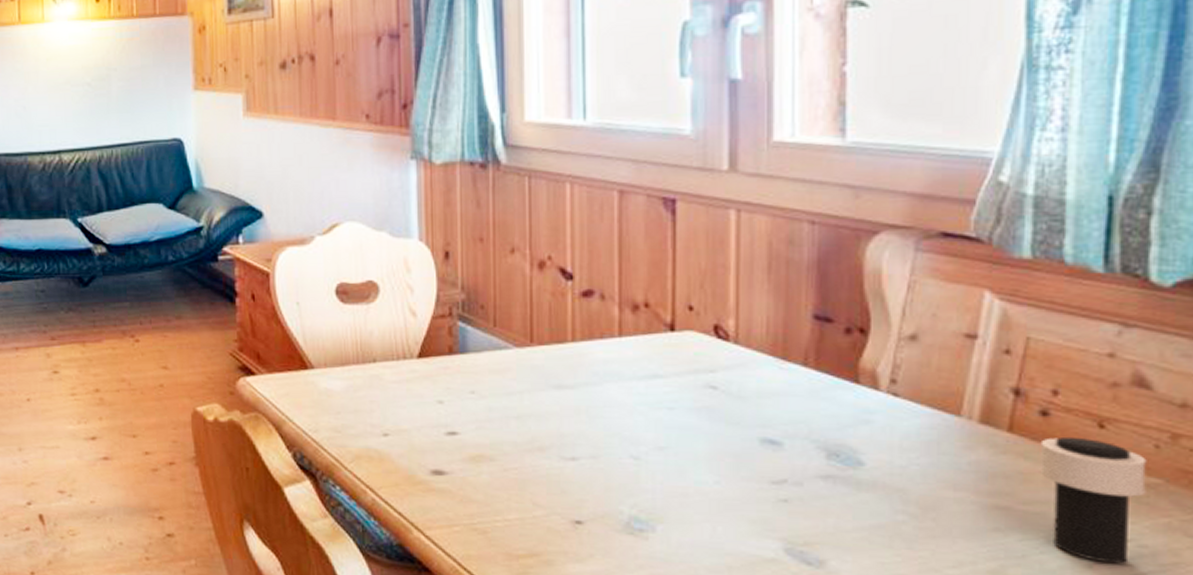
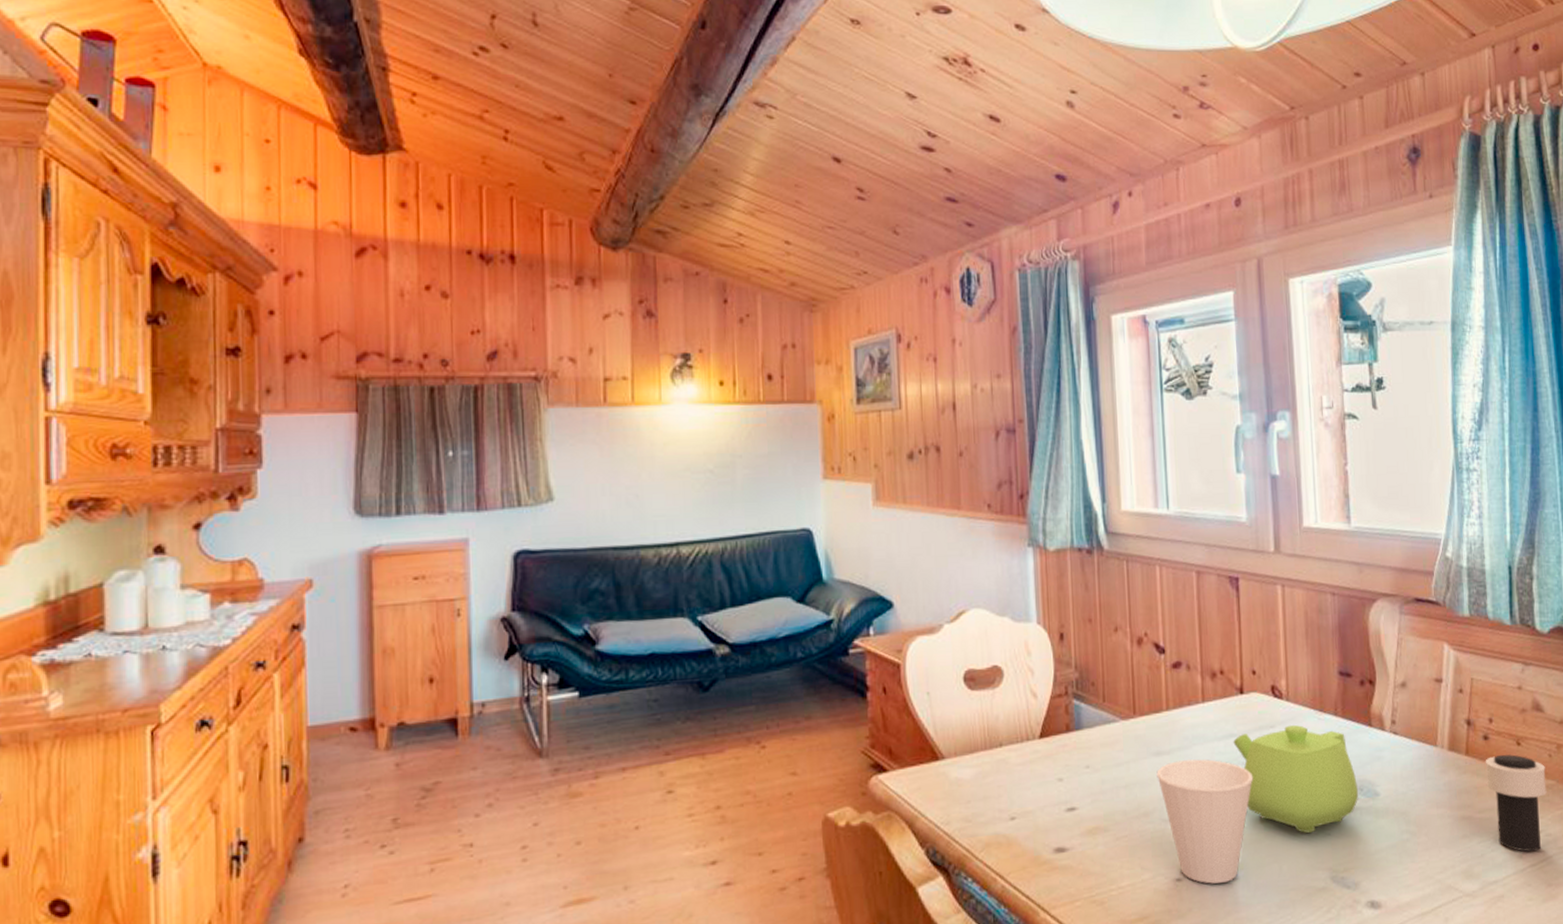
cup: none [556,397,683,534] -> present [1156,759,1254,884]
teapot: none [658,371,832,495] -> present [1233,724,1358,833]

